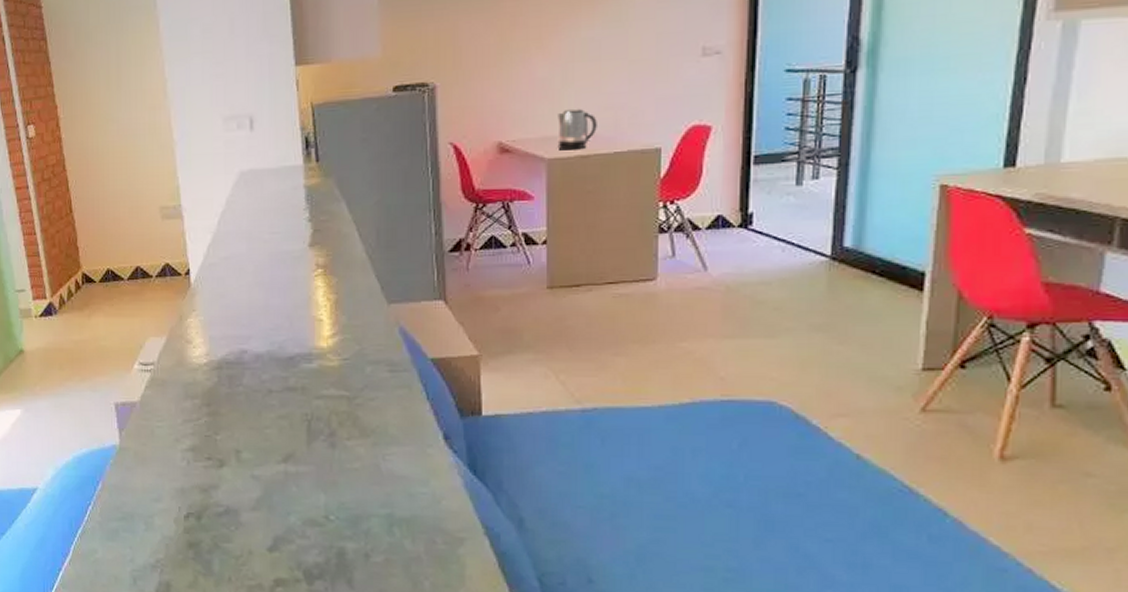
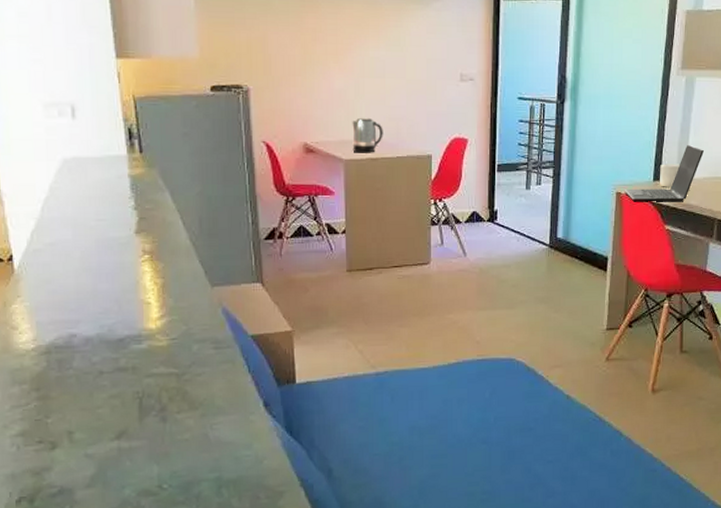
laptop: none [953,114,1095,198] -> present [624,144,704,202]
mug: none [1015,142,1051,176] -> present [660,164,680,187]

